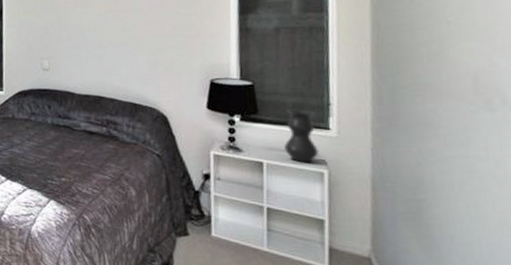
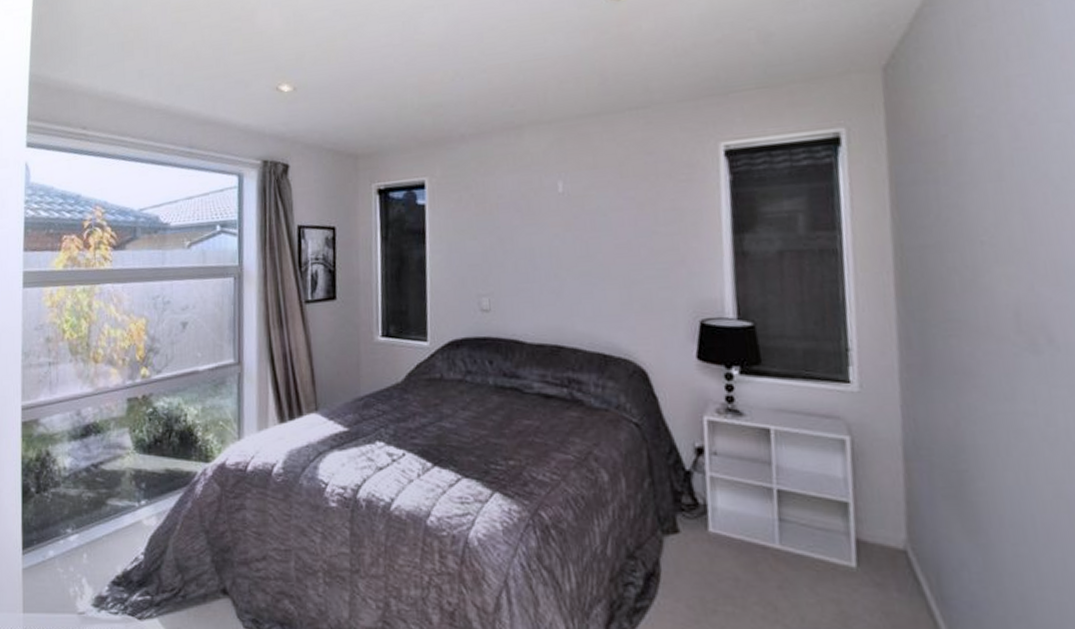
vase: present [284,109,319,163] -> none [795,357,838,428]

